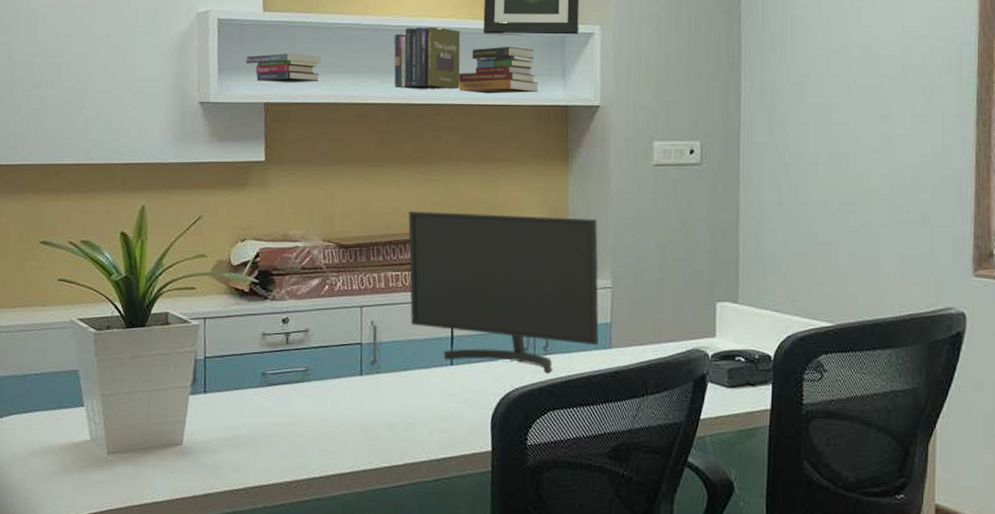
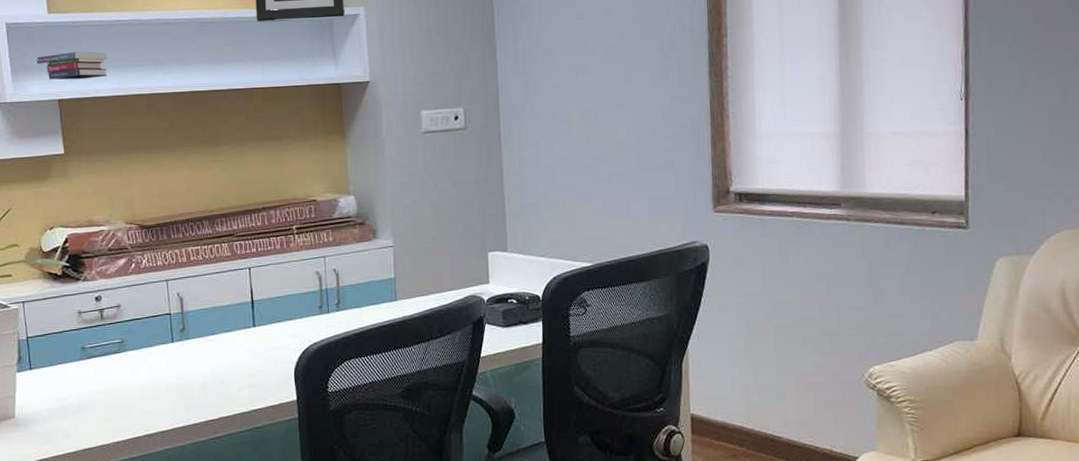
books: present [394,27,461,90] -> none [175,18,239,78]
computer monitor: present [408,211,599,374] -> none [202,186,385,328]
books: present [458,46,539,94] -> none [237,31,312,78]

